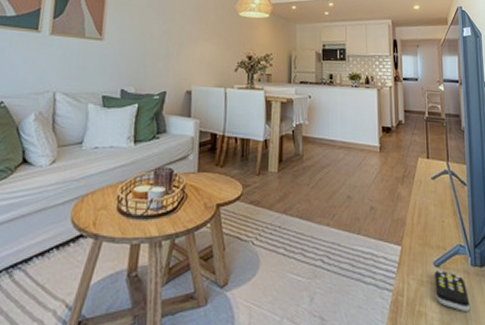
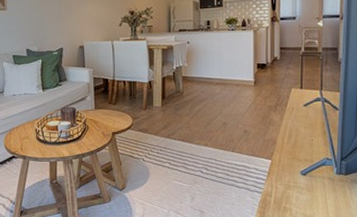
remote control: present [434,270,470,311] -> none [300,177,332,208]

